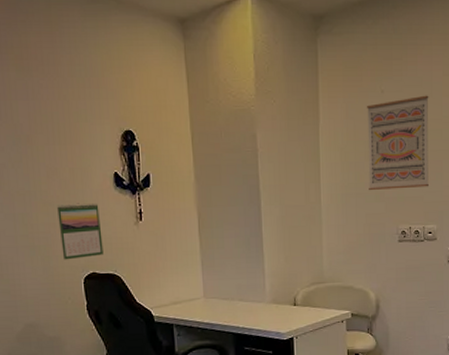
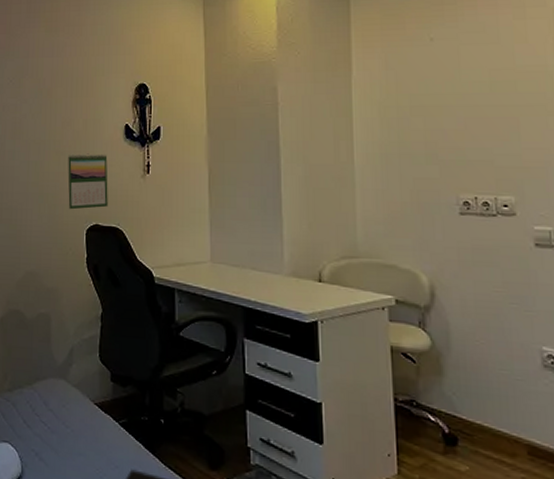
wall art: present [367,95,429,191] -> none [412,42,500,152]

